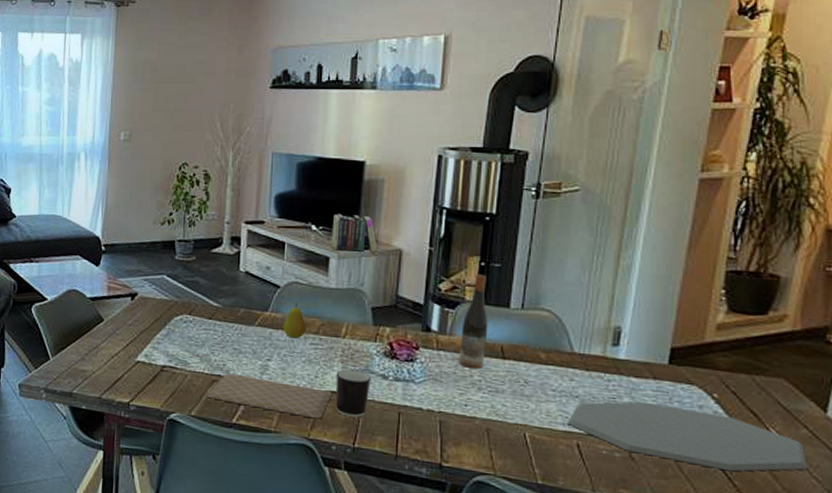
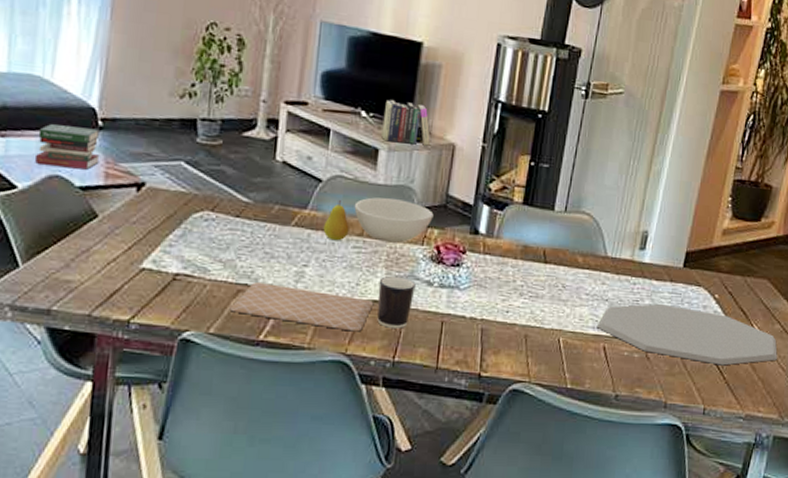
books: none [59,250,104,285] -> present [35,123,100,170]
bowl: none [309,300,385,340] -> present [354,197,434,243]
wine bottle: present [459,273,488,370] -> none [503,174,535,274]

